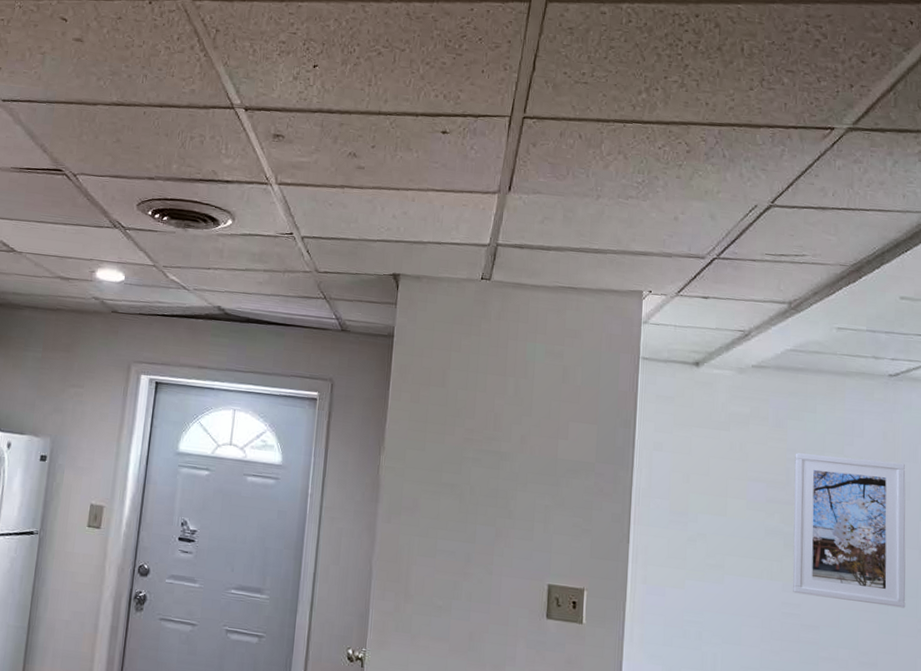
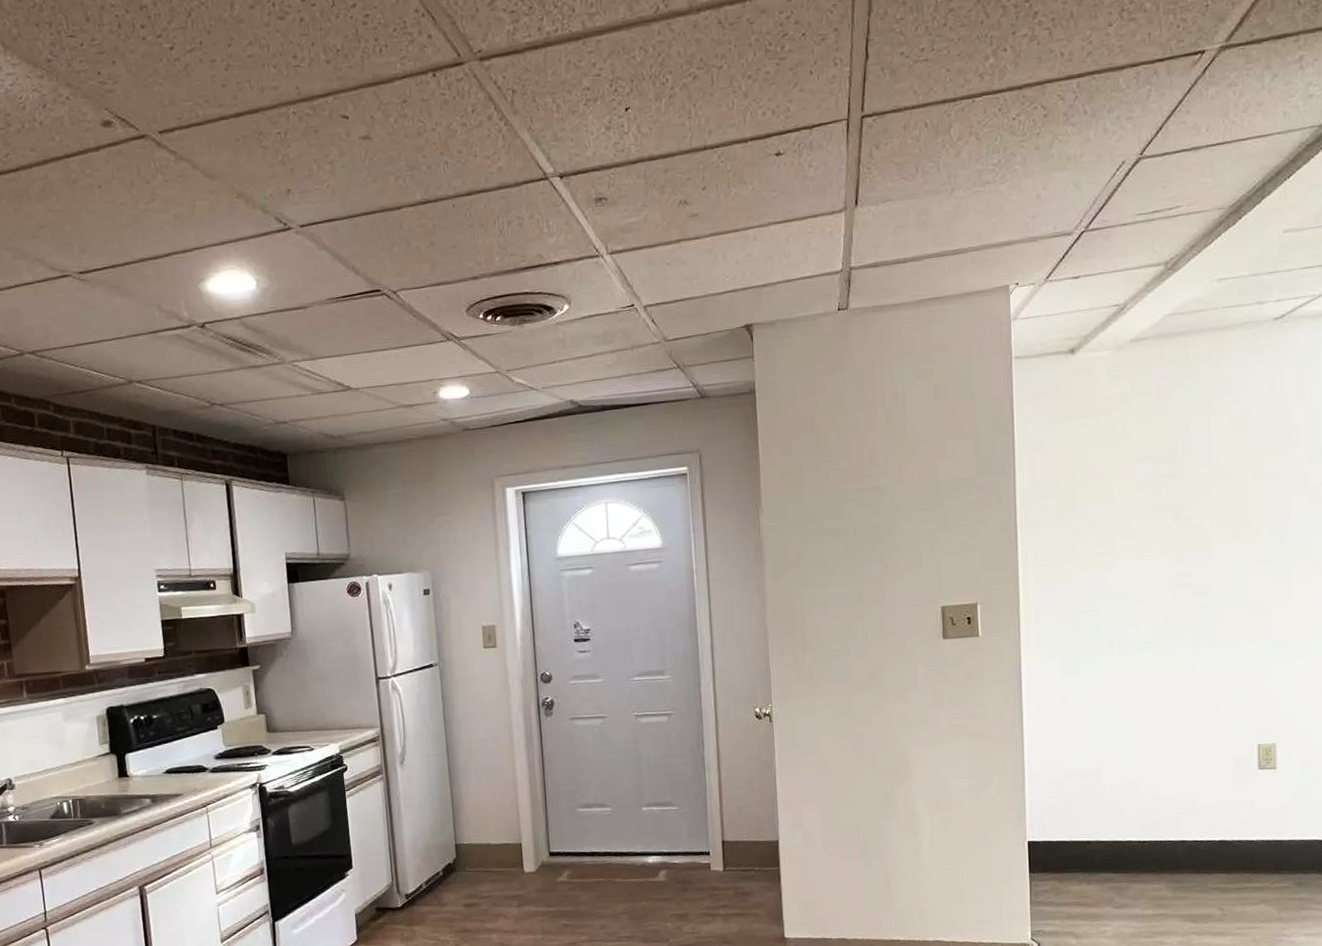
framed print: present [792,453,906,608] -> none [1179,408,1298,563]

